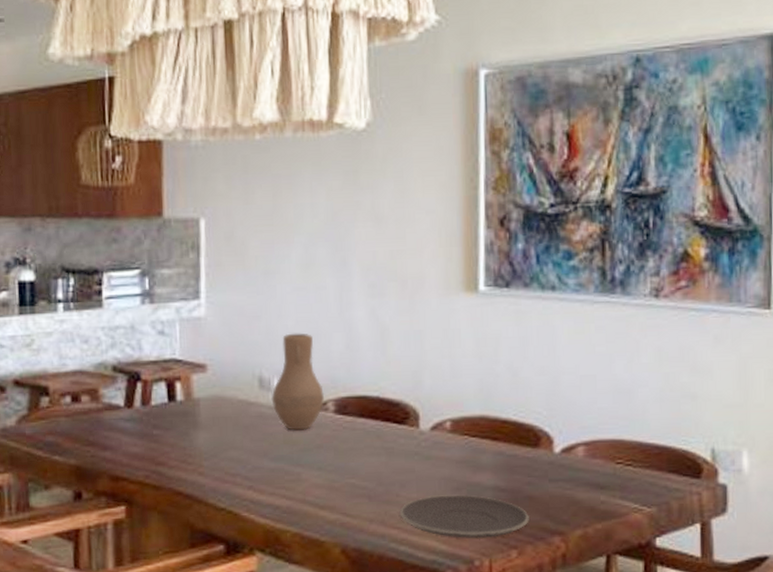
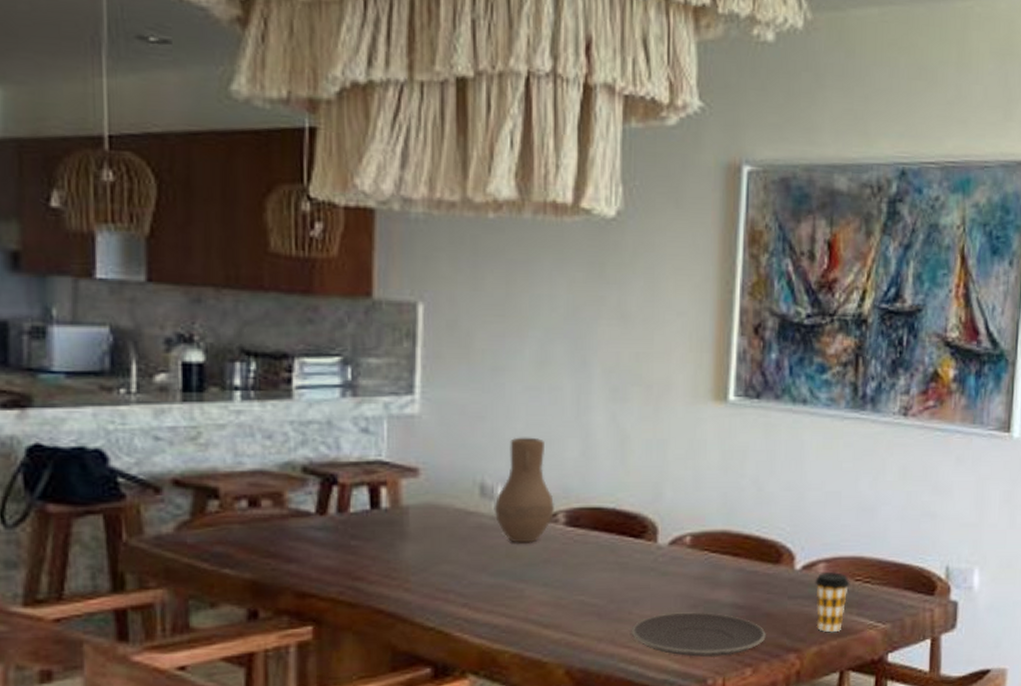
coffee cup: none [575,454,611,516] -> present [815,571,850,633]

